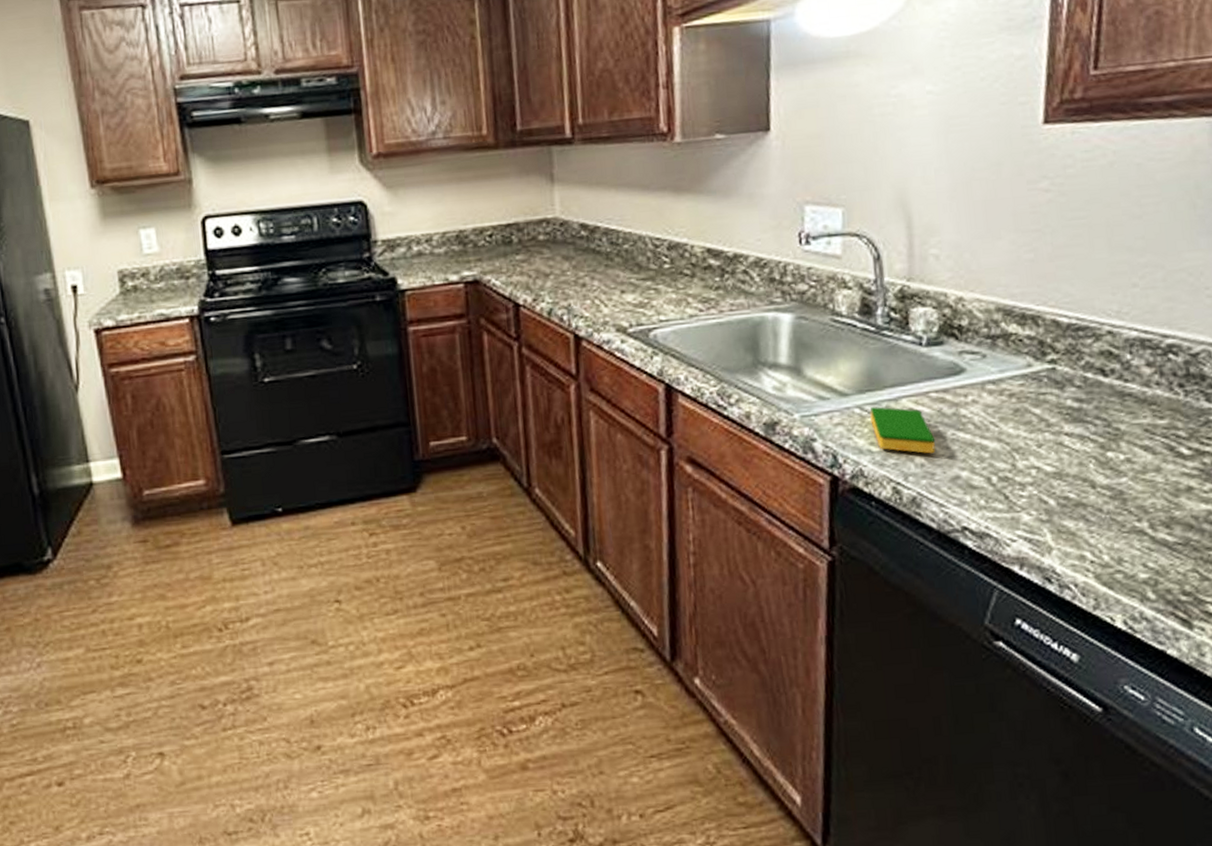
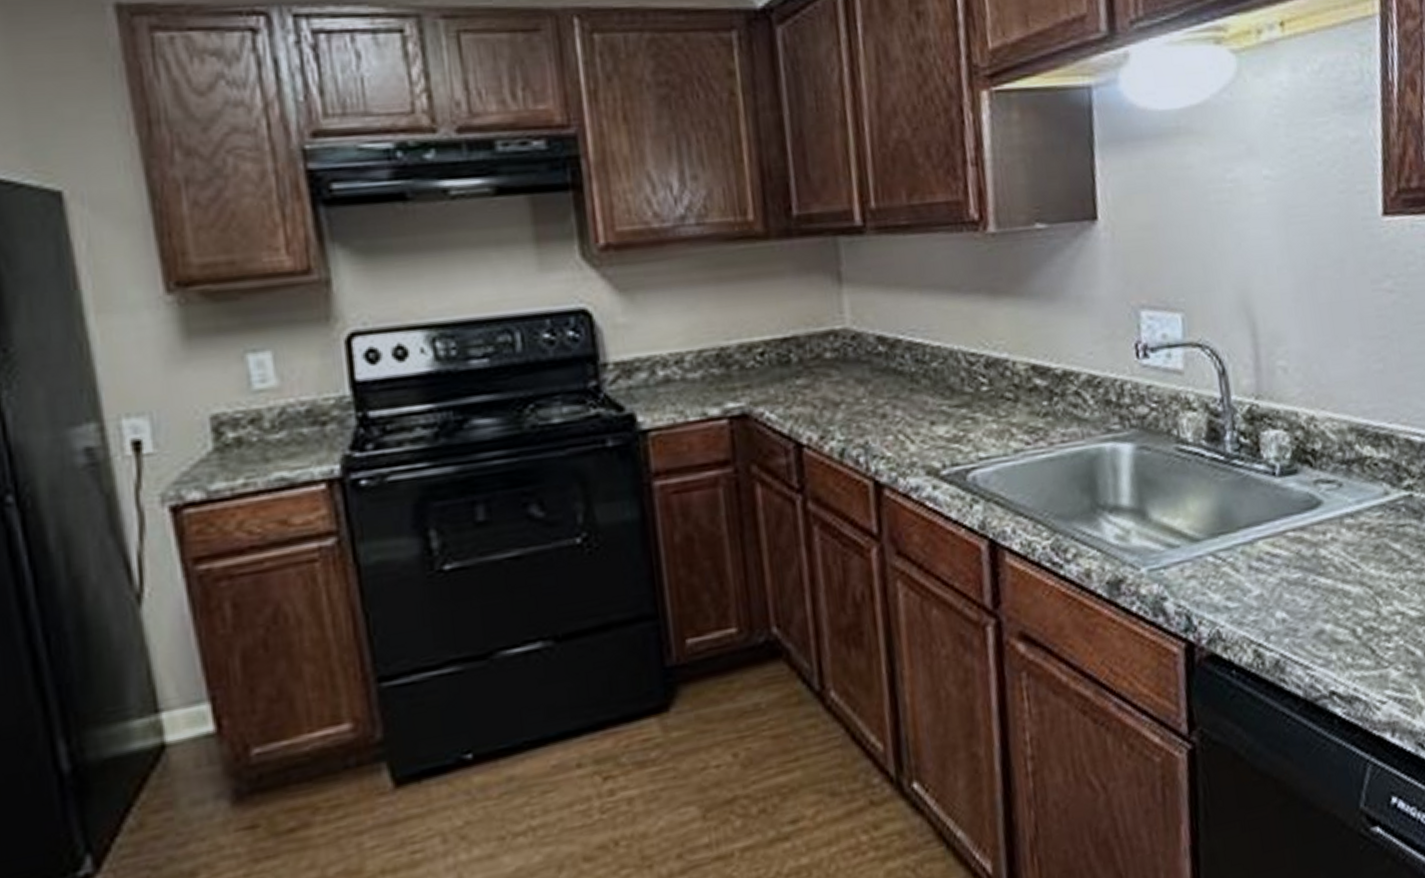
dish sponge: present [870,407,936,454] -> none [1224,552,1297,606]

